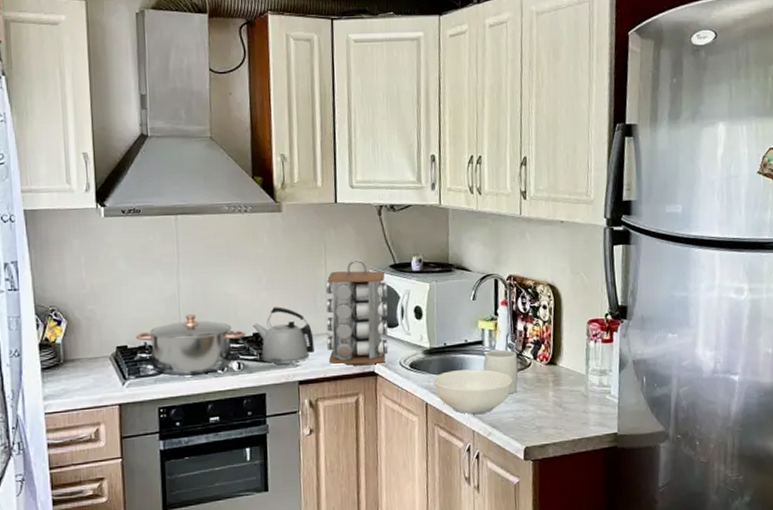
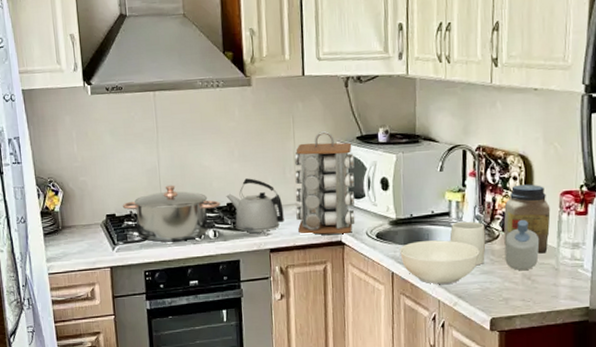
jar: none [535,312,579,381] -> present [503,184,551,254]
soap dispenser: none [536,347,569,399] -> present [504,219,540,271]

